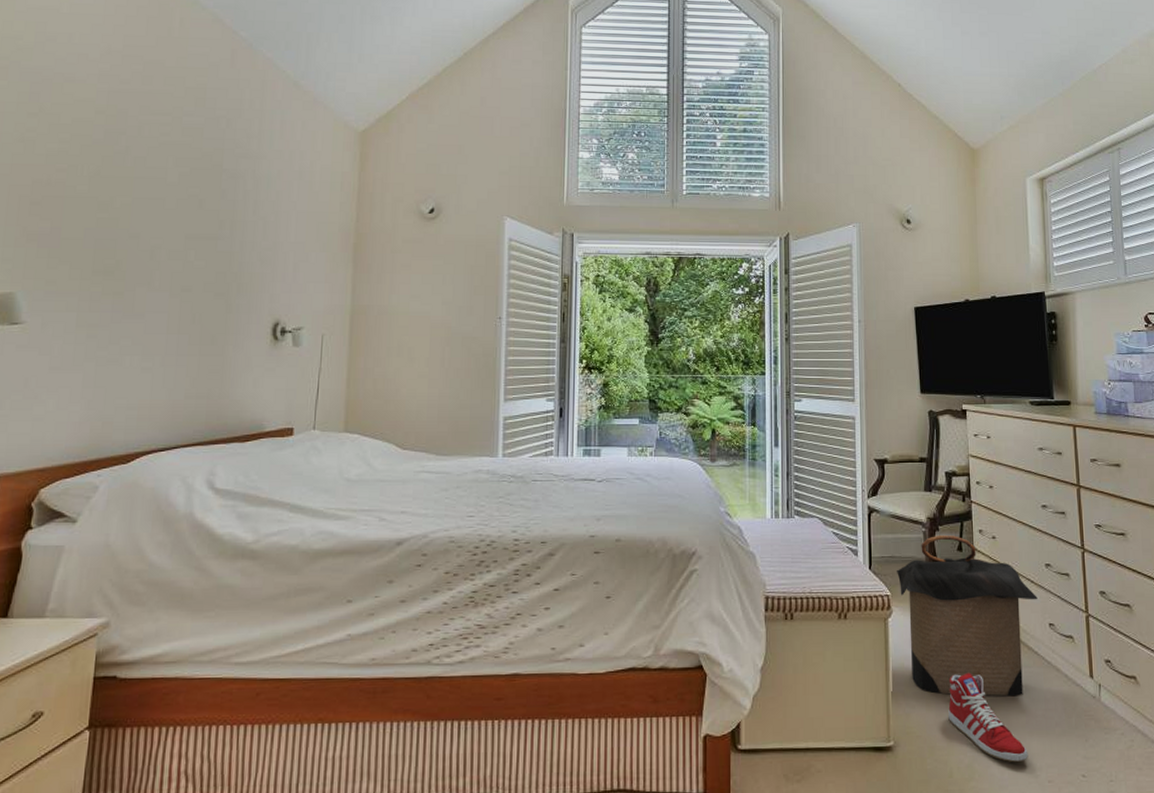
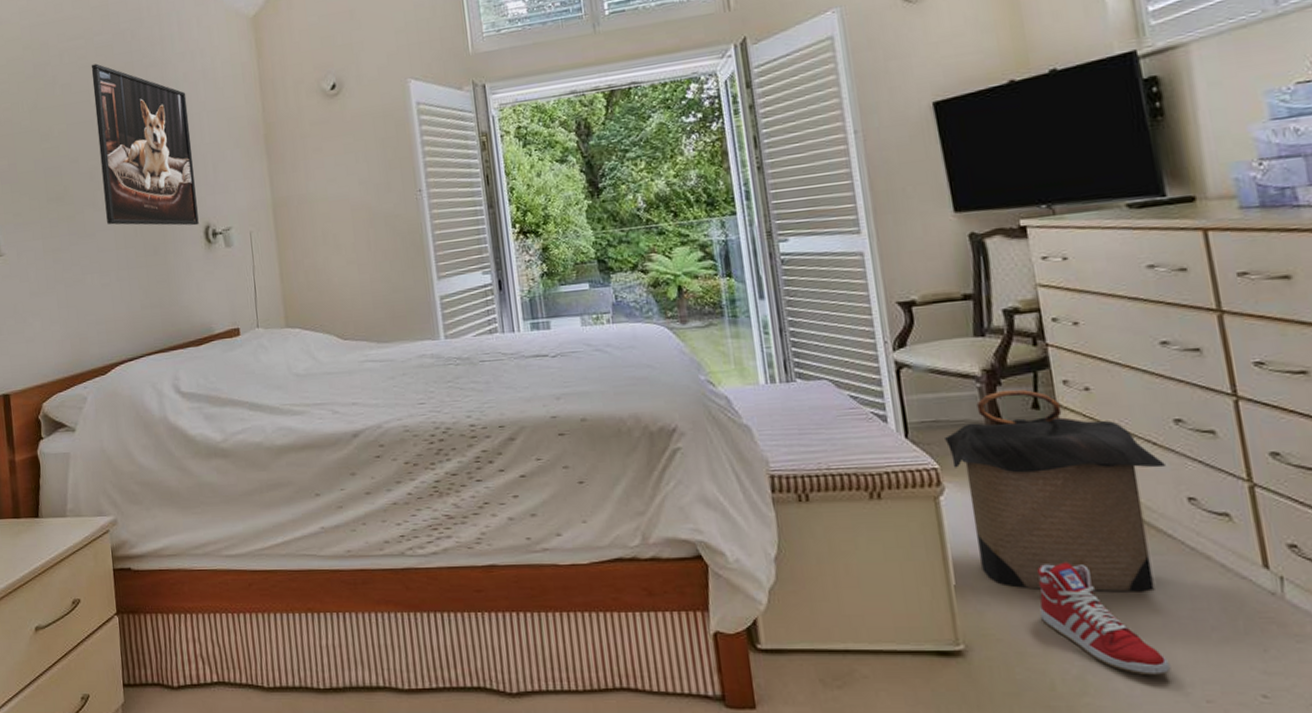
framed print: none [161,143,277,321] -> present [91,63,199,226]

